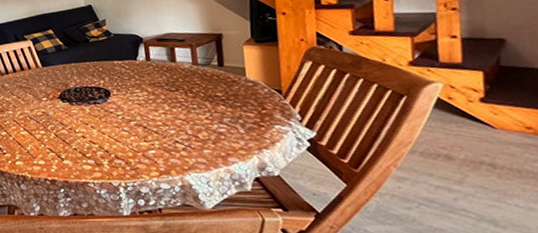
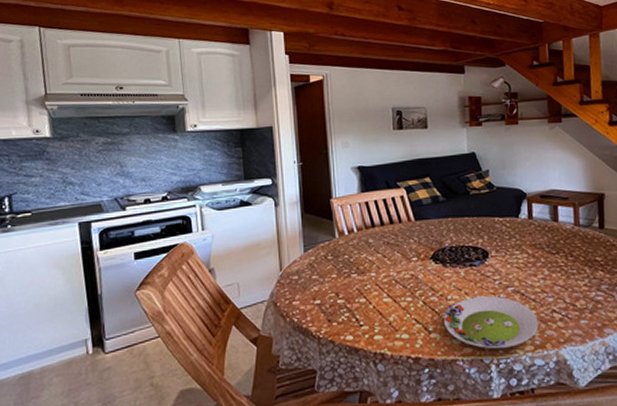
salad plate: none [74,129,163,174] -> present [444,296,539,349]

